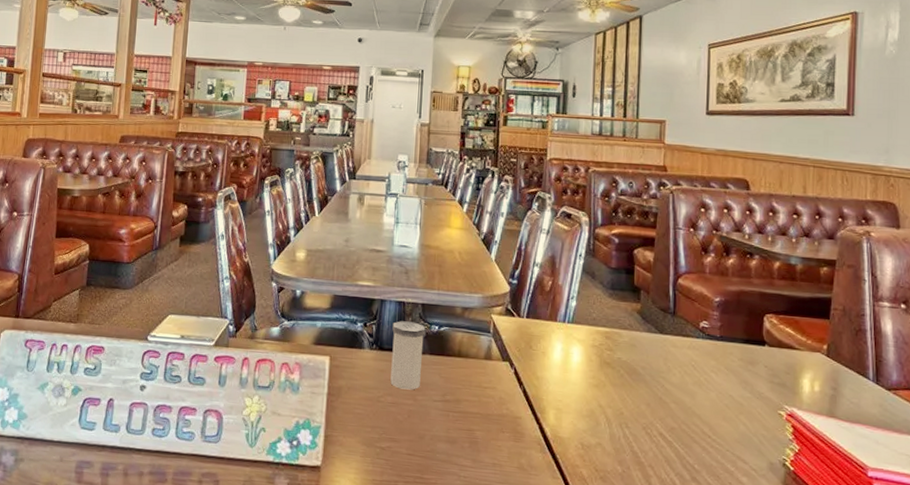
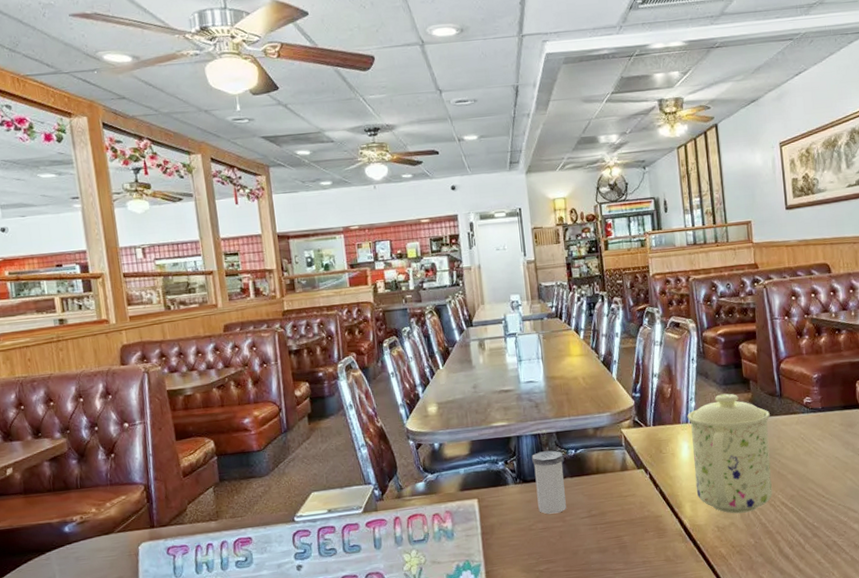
mug: none [563,298,659,436] -> present [687,393,772,514]

